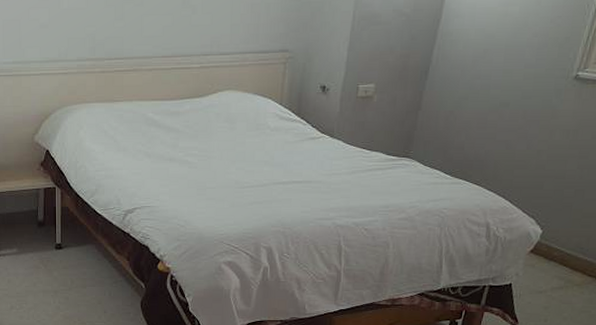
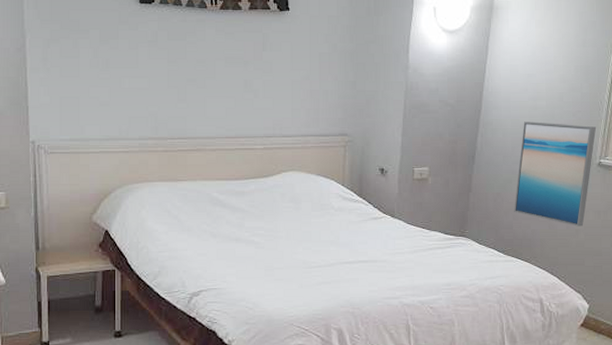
wall art: none [467,30,578,147] -> present [514,121,597,227]

